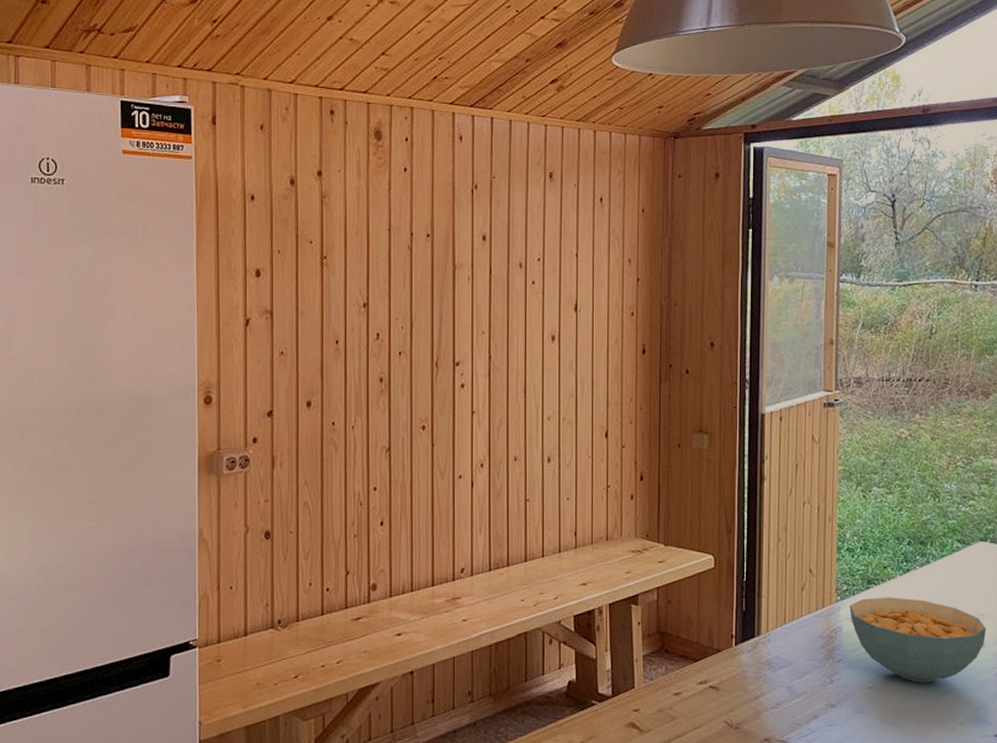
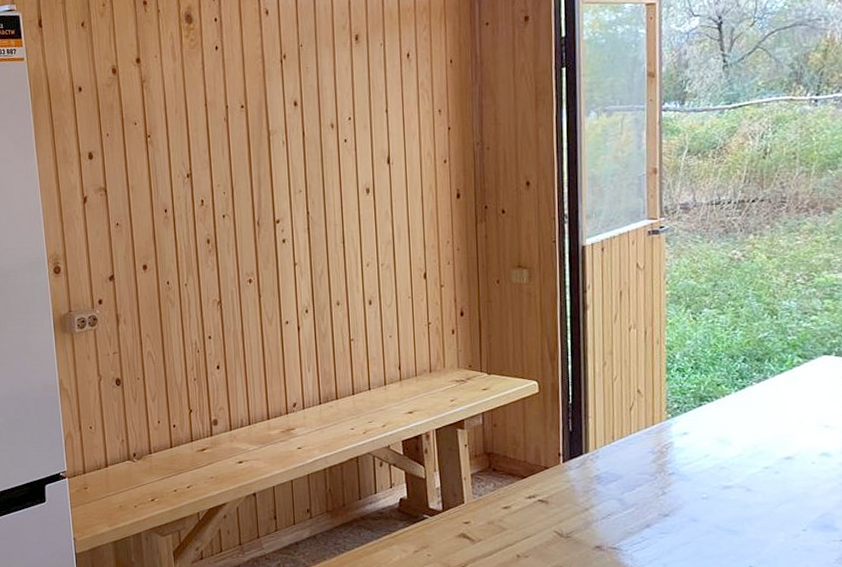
cereal bowl: present [850,597,987,683] -> none [681,412,832,492]

